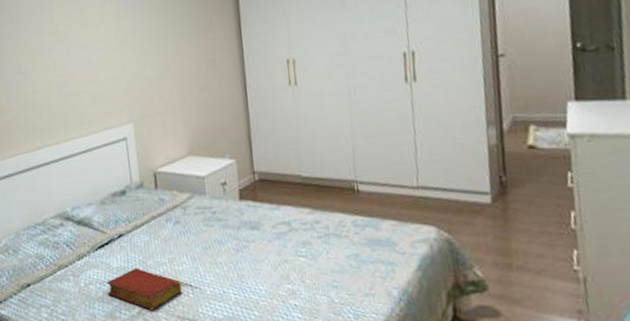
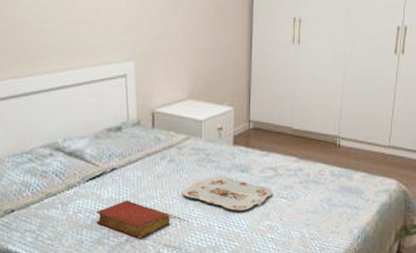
serving tray: none [191,235,289,274] -> present [182,176,272,211]

